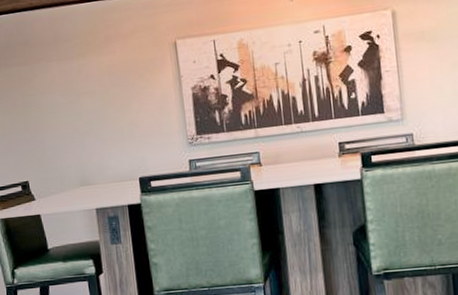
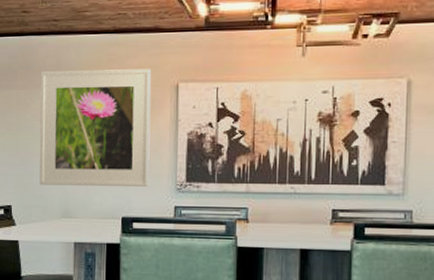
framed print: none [38,29,161,157] -> present [39,68,152,186]

